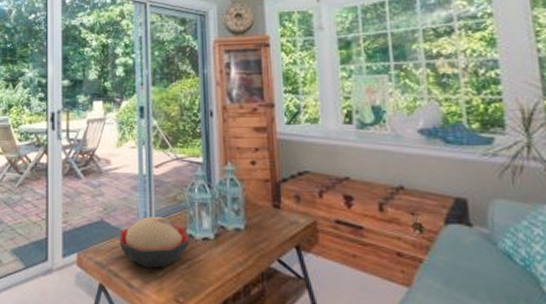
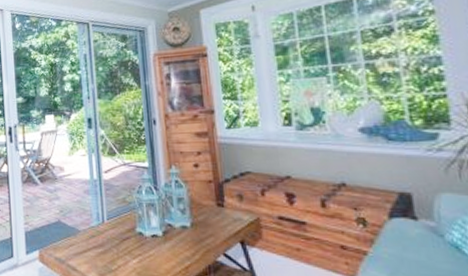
decorative bowl: present [119,215,190,268] -> none [75,216,140,263]

